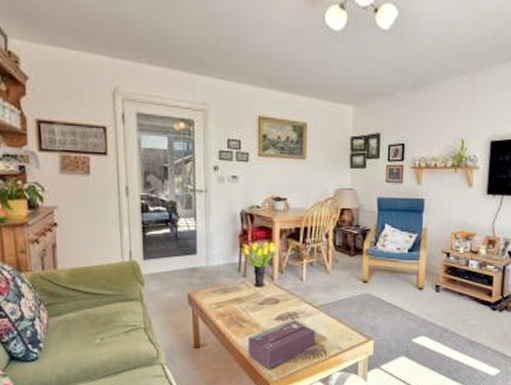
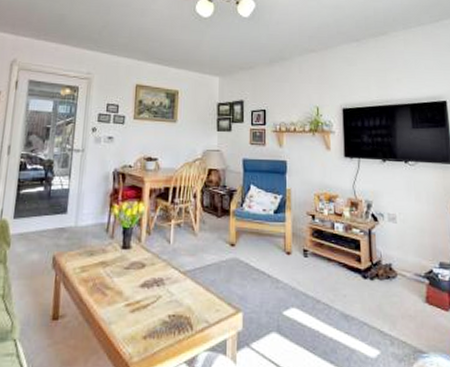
tissue box: present [247,319,315,370] -> none [108,287,181,348]

